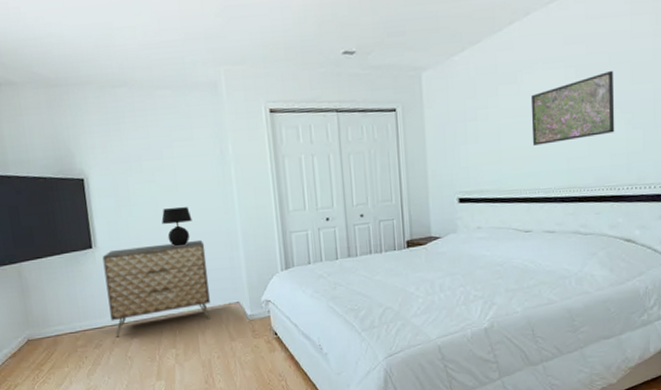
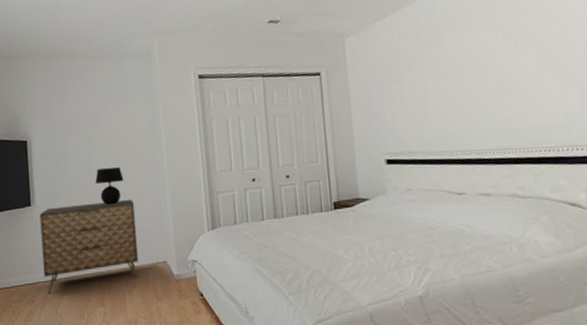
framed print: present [530,70,615,145] -> none [456,31,549,107]

